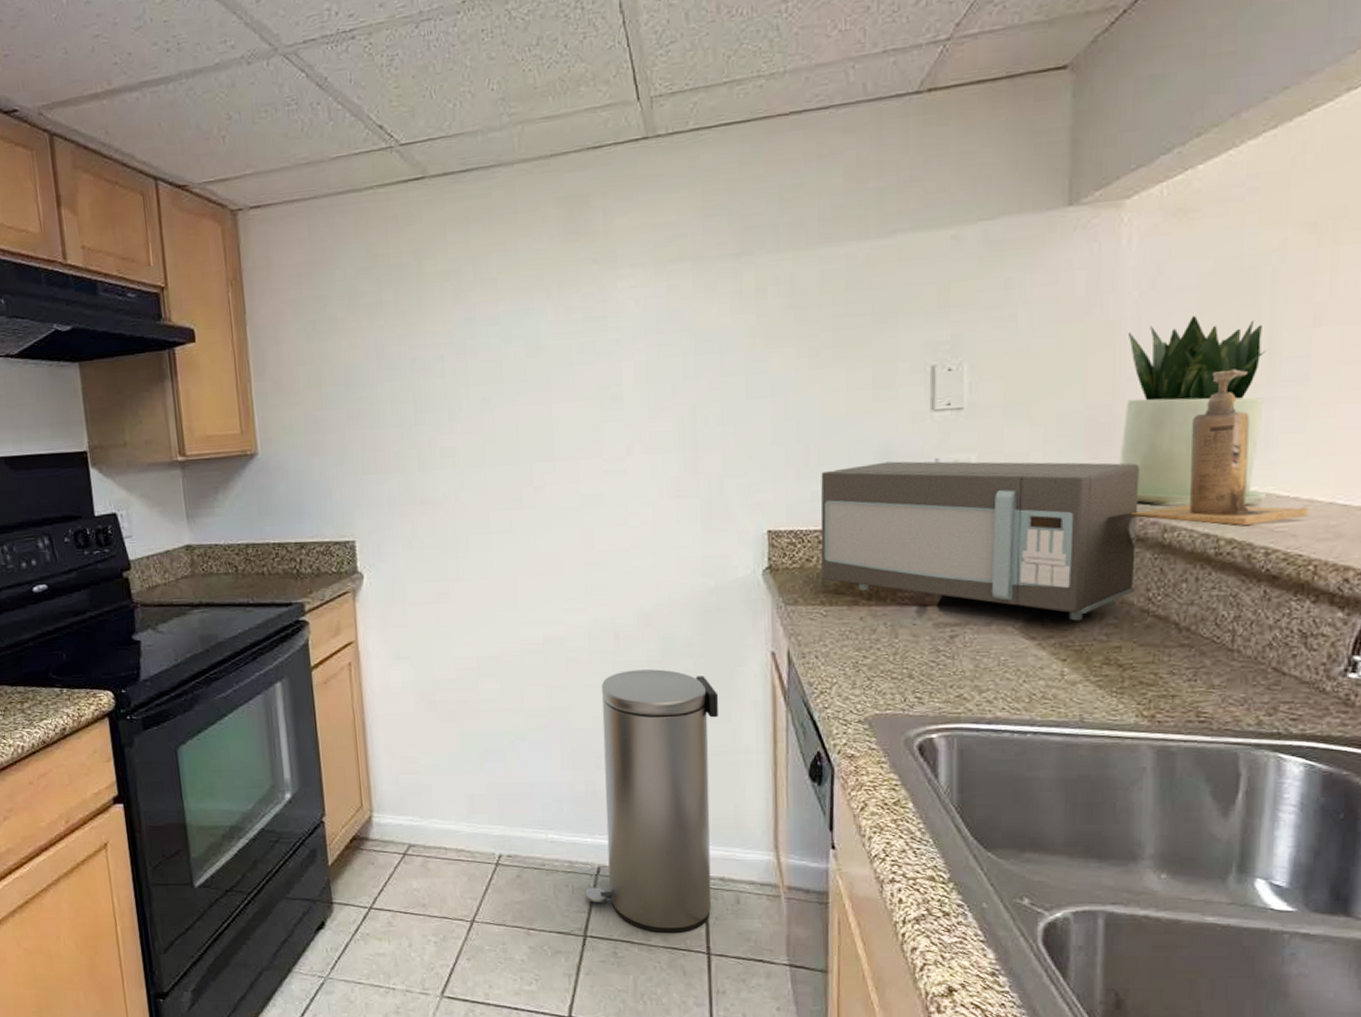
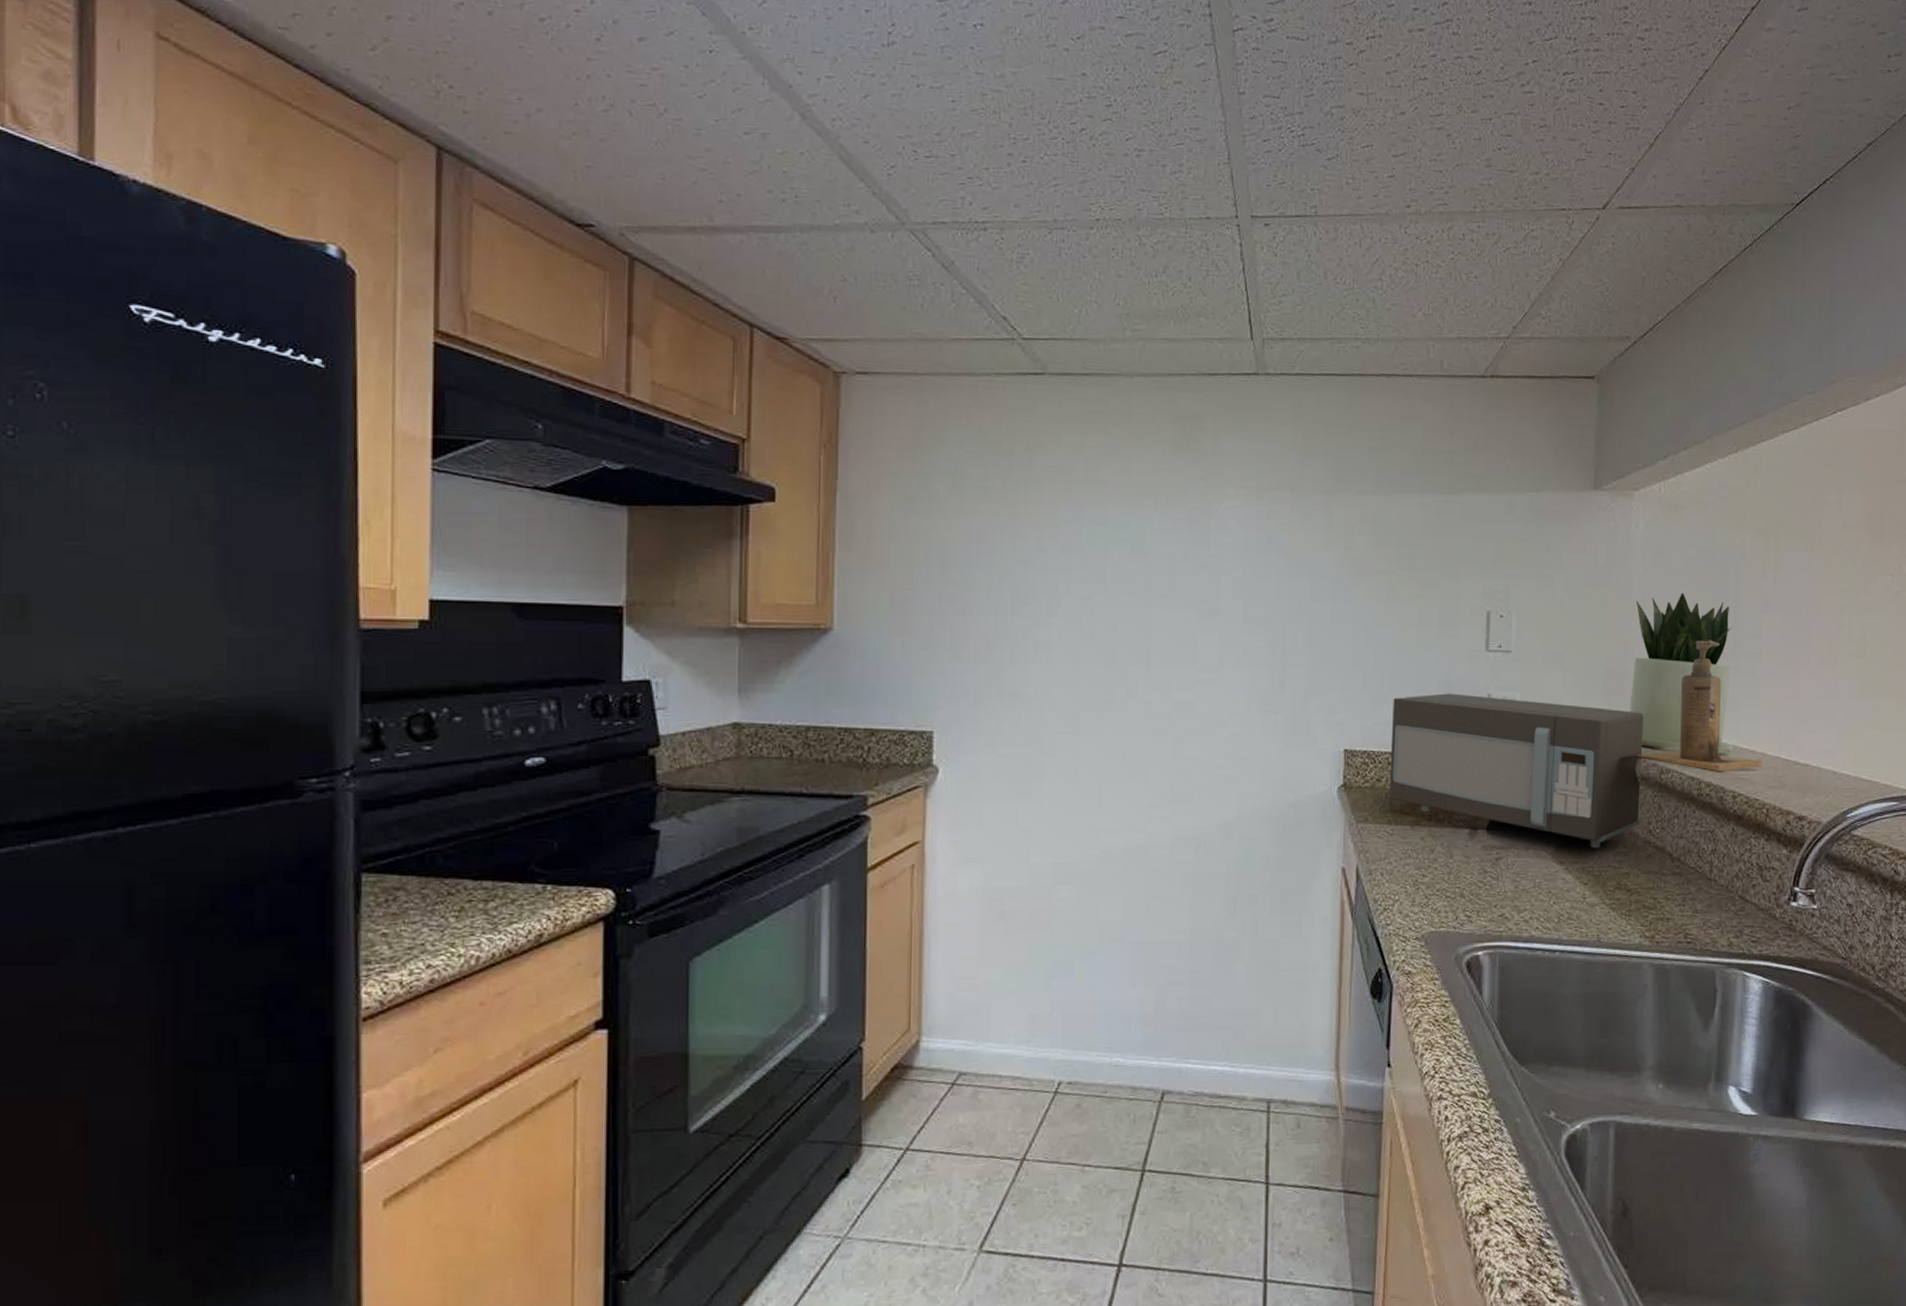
pedal bin: present [585,669,719,934] -> none [1147,882,1292,1164]

